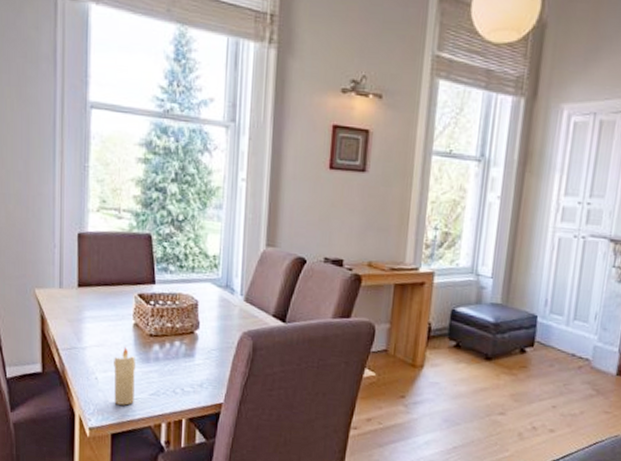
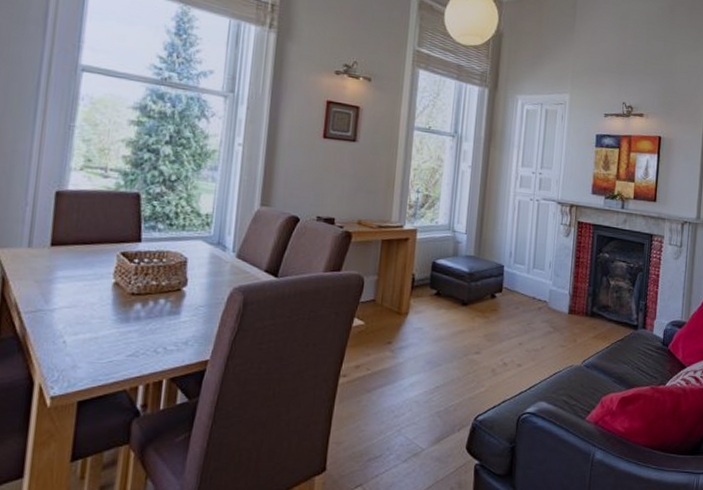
candle: present [114,346,136,406] -> none [84,306,114,369]

